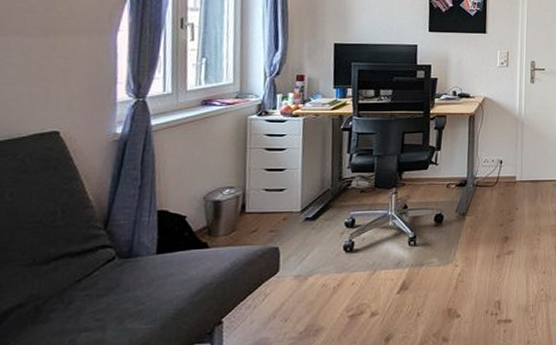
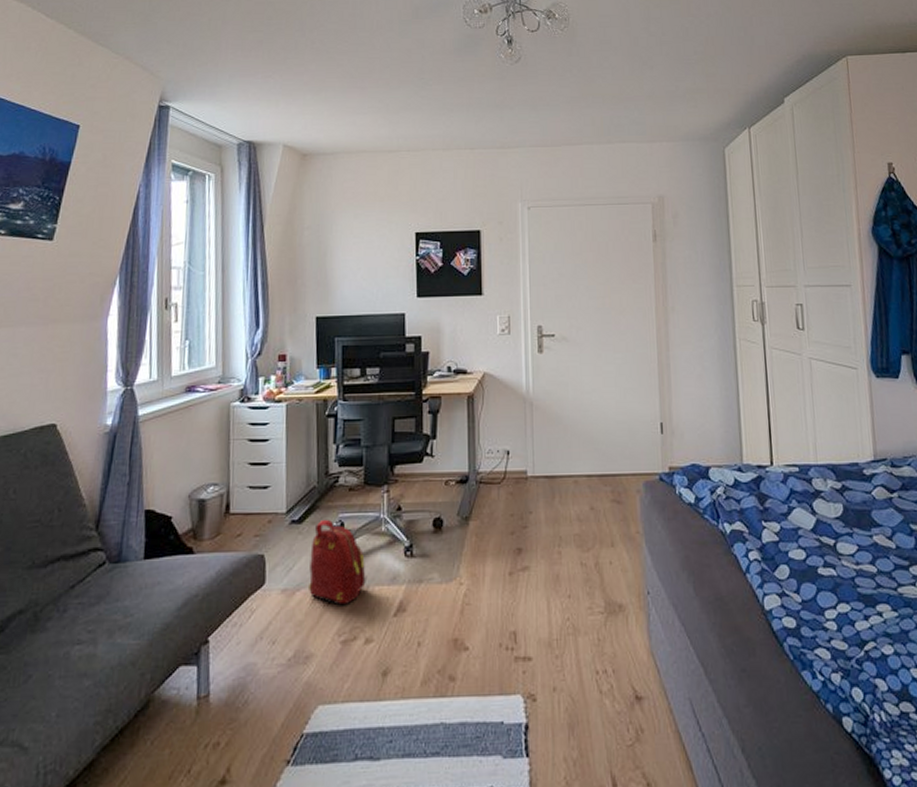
backpack: none [319,216,374,288] -> present [307,519,366,606]

